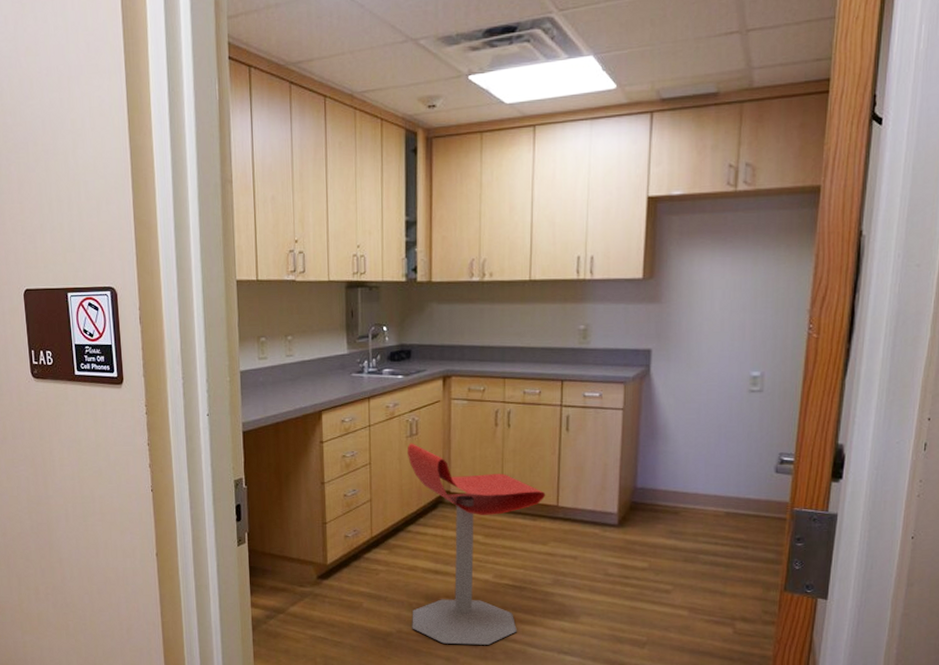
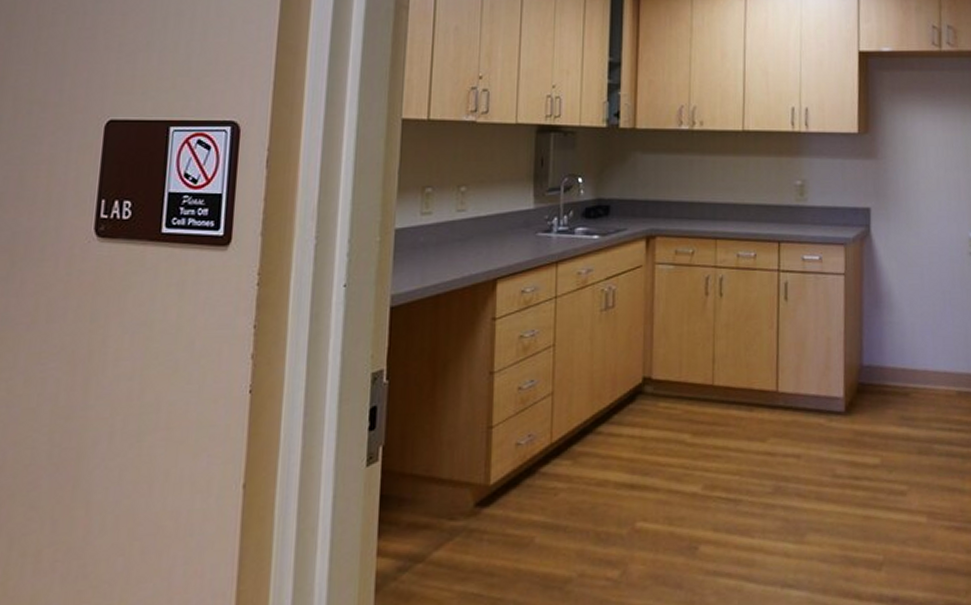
stool: present [408,443,546,645] -> none [598,318,764,588]

